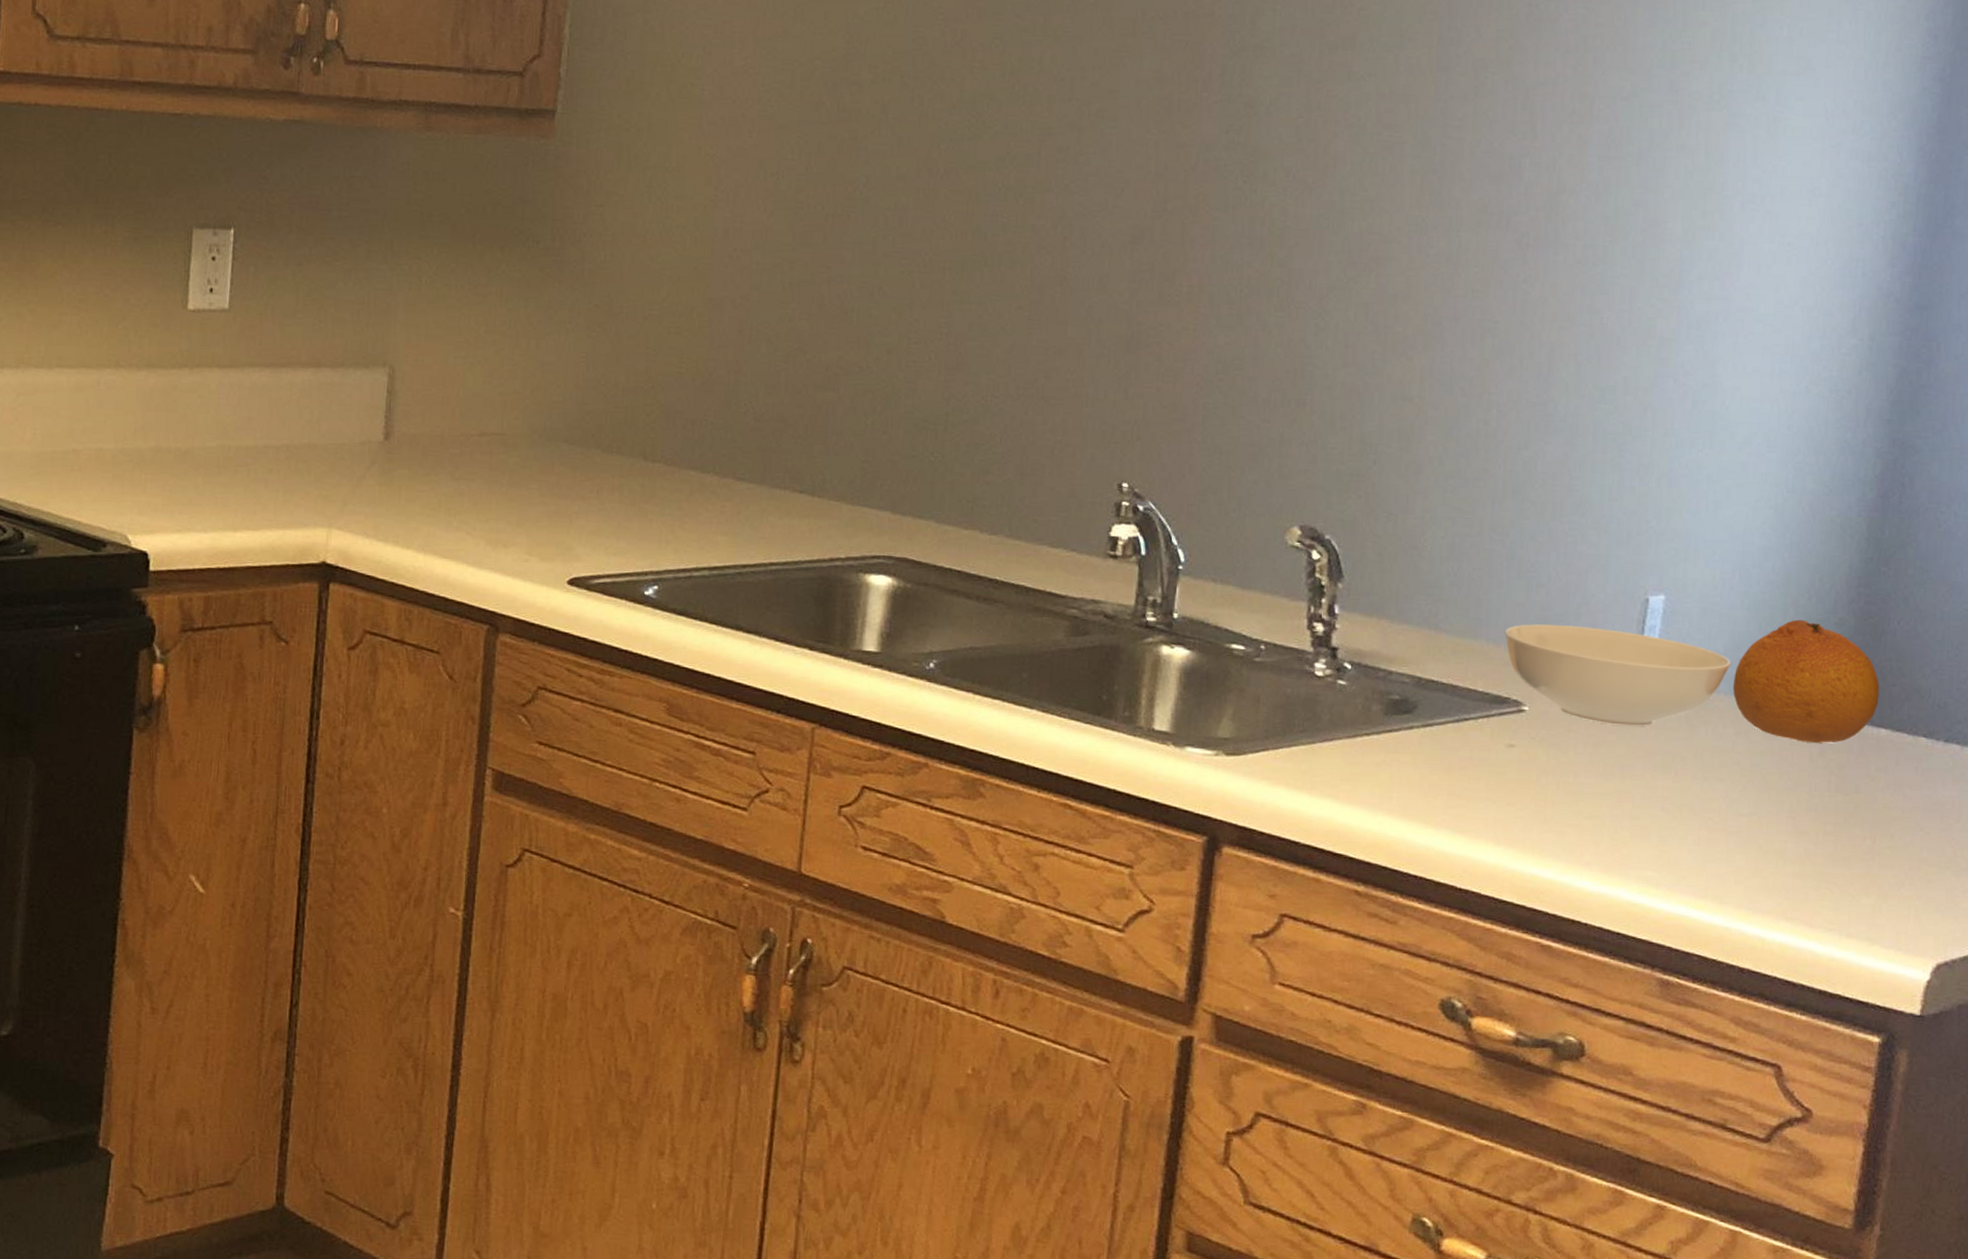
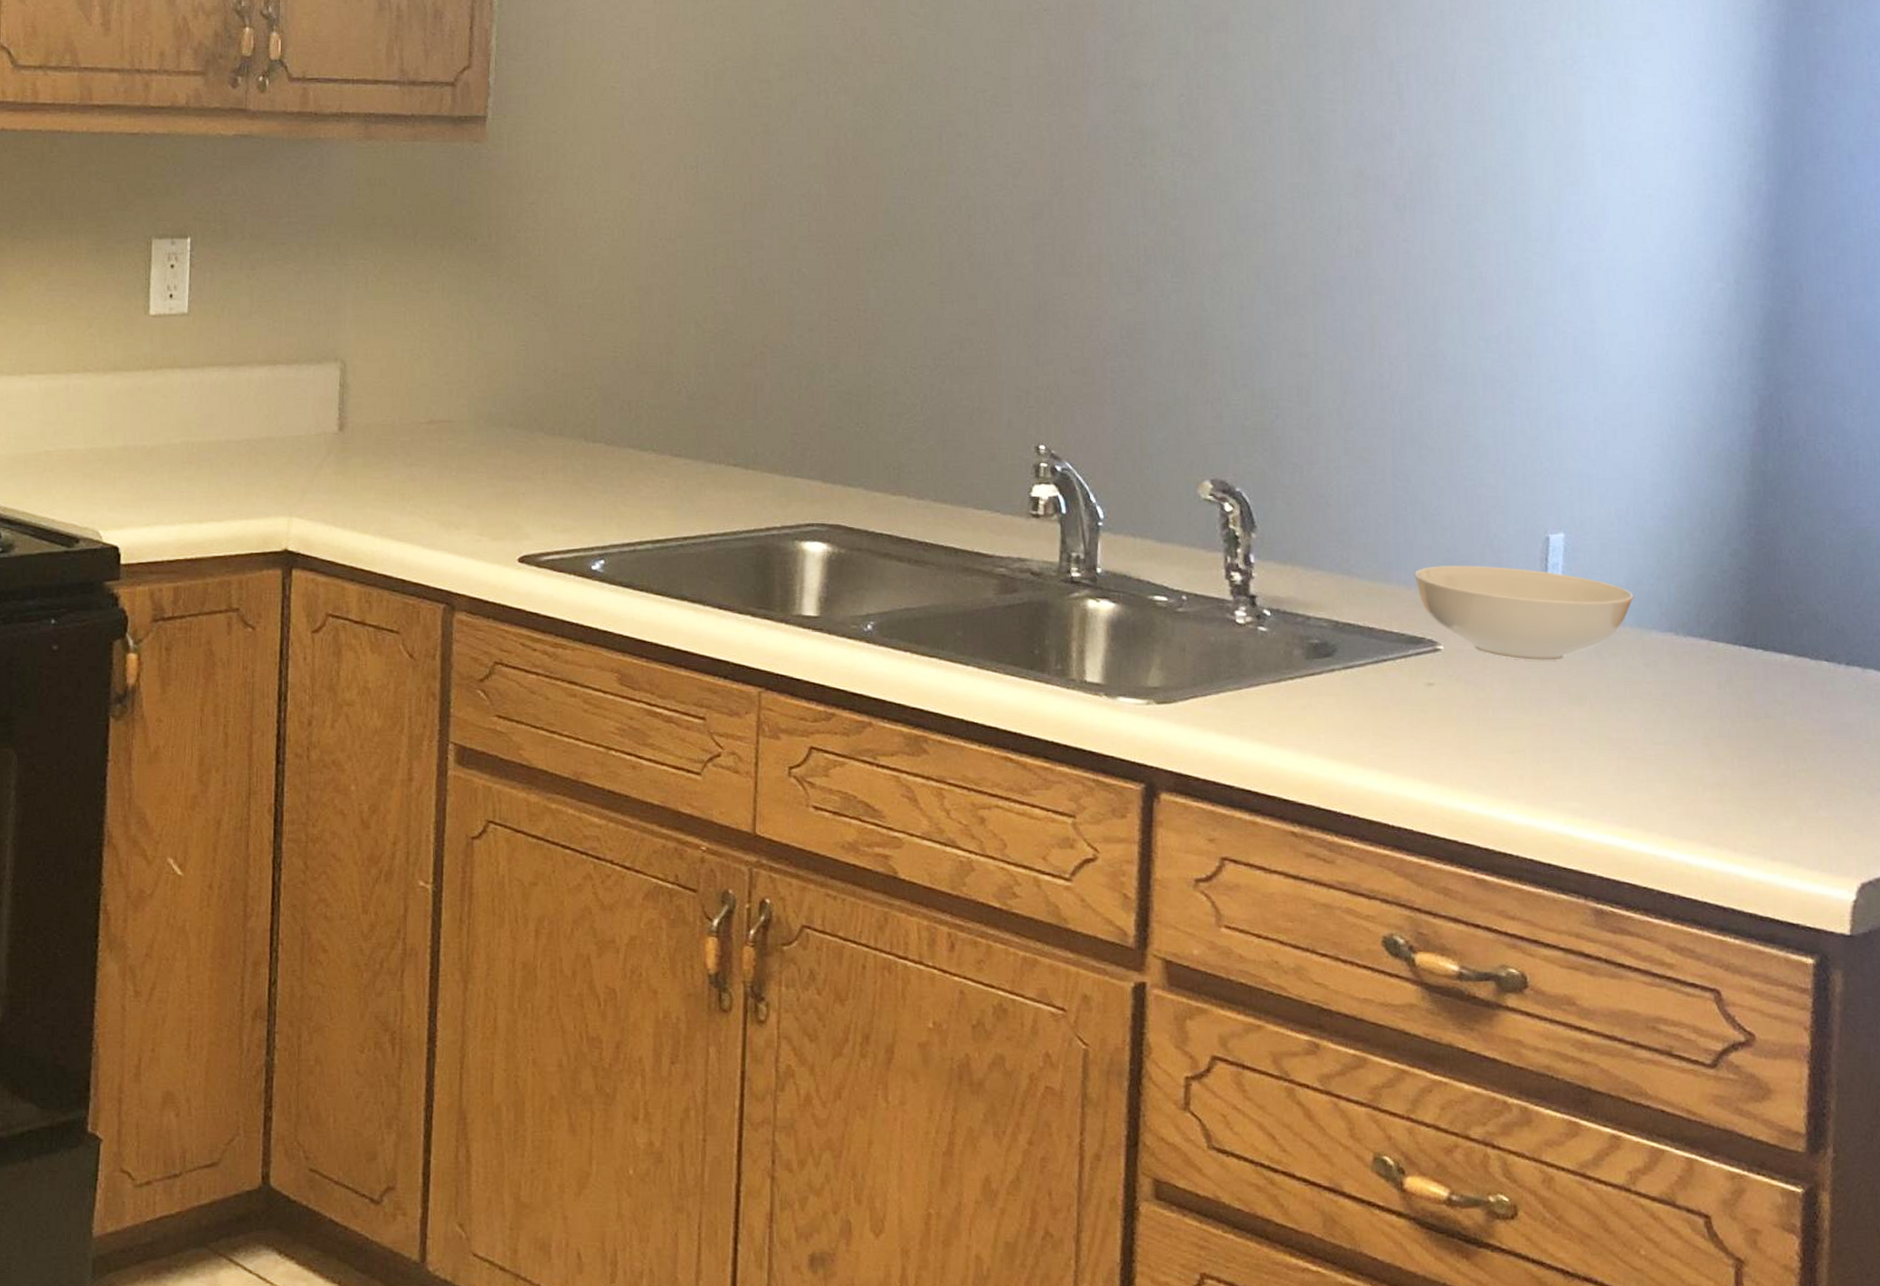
fruit: present [1732,619,1880,743] -> none [1637,551,1779,671]

